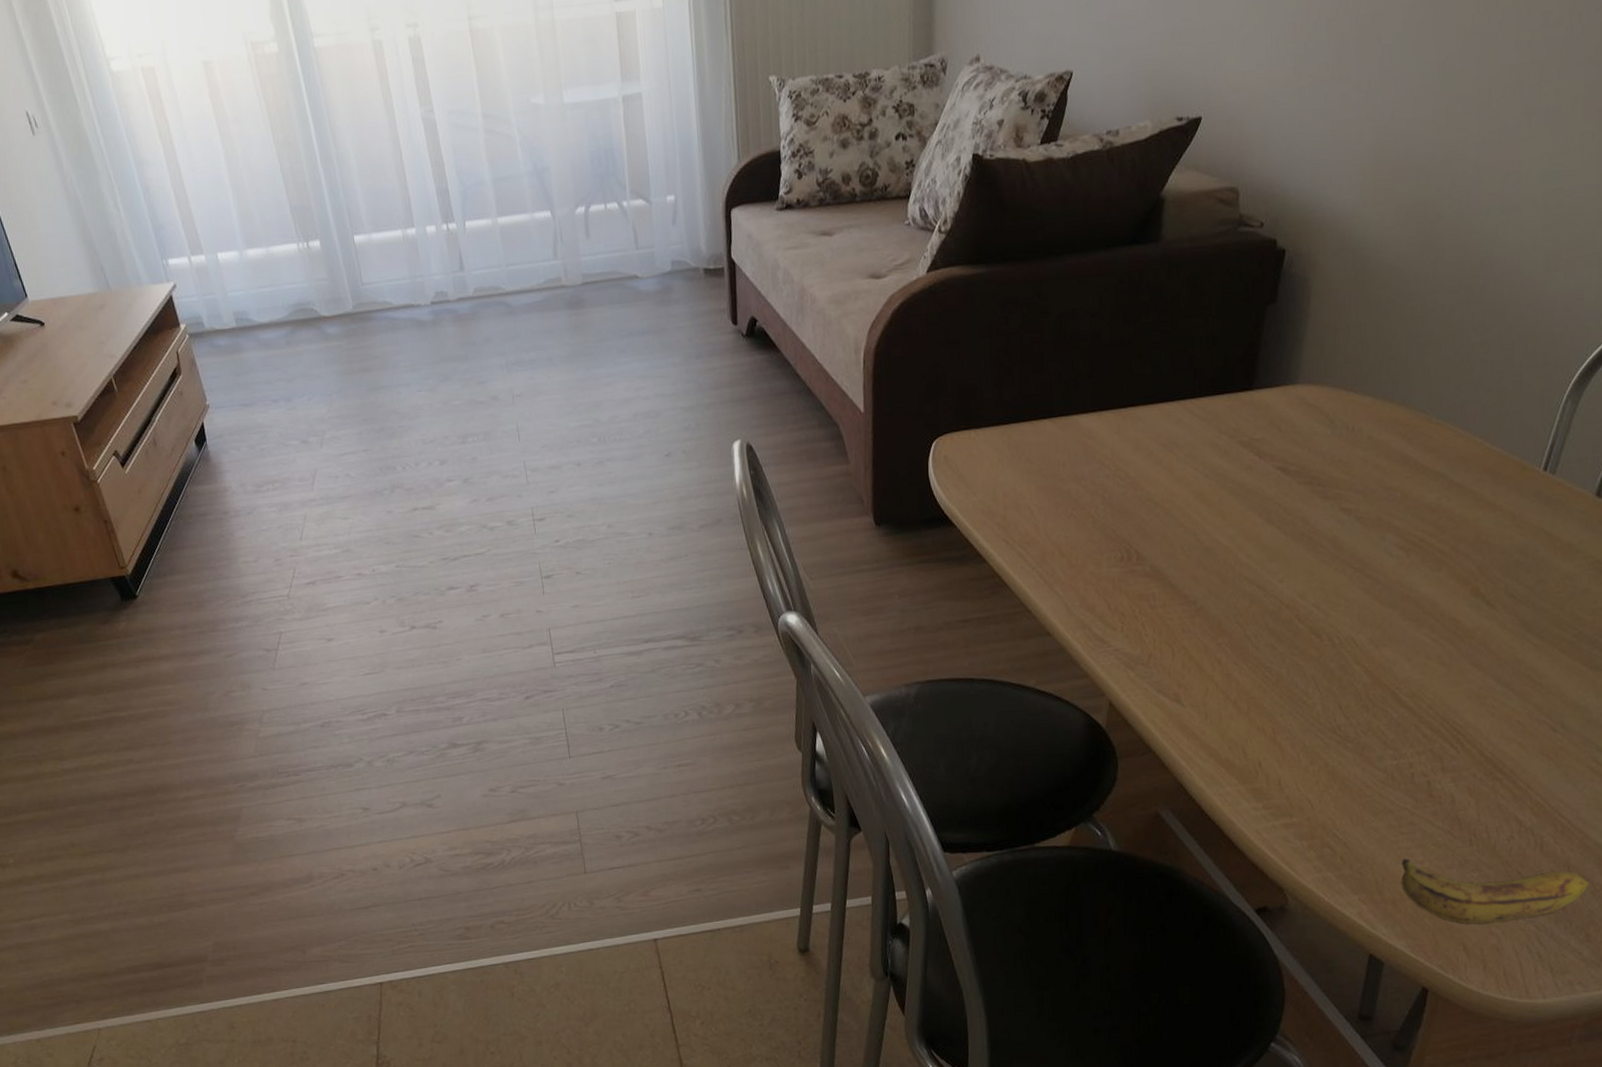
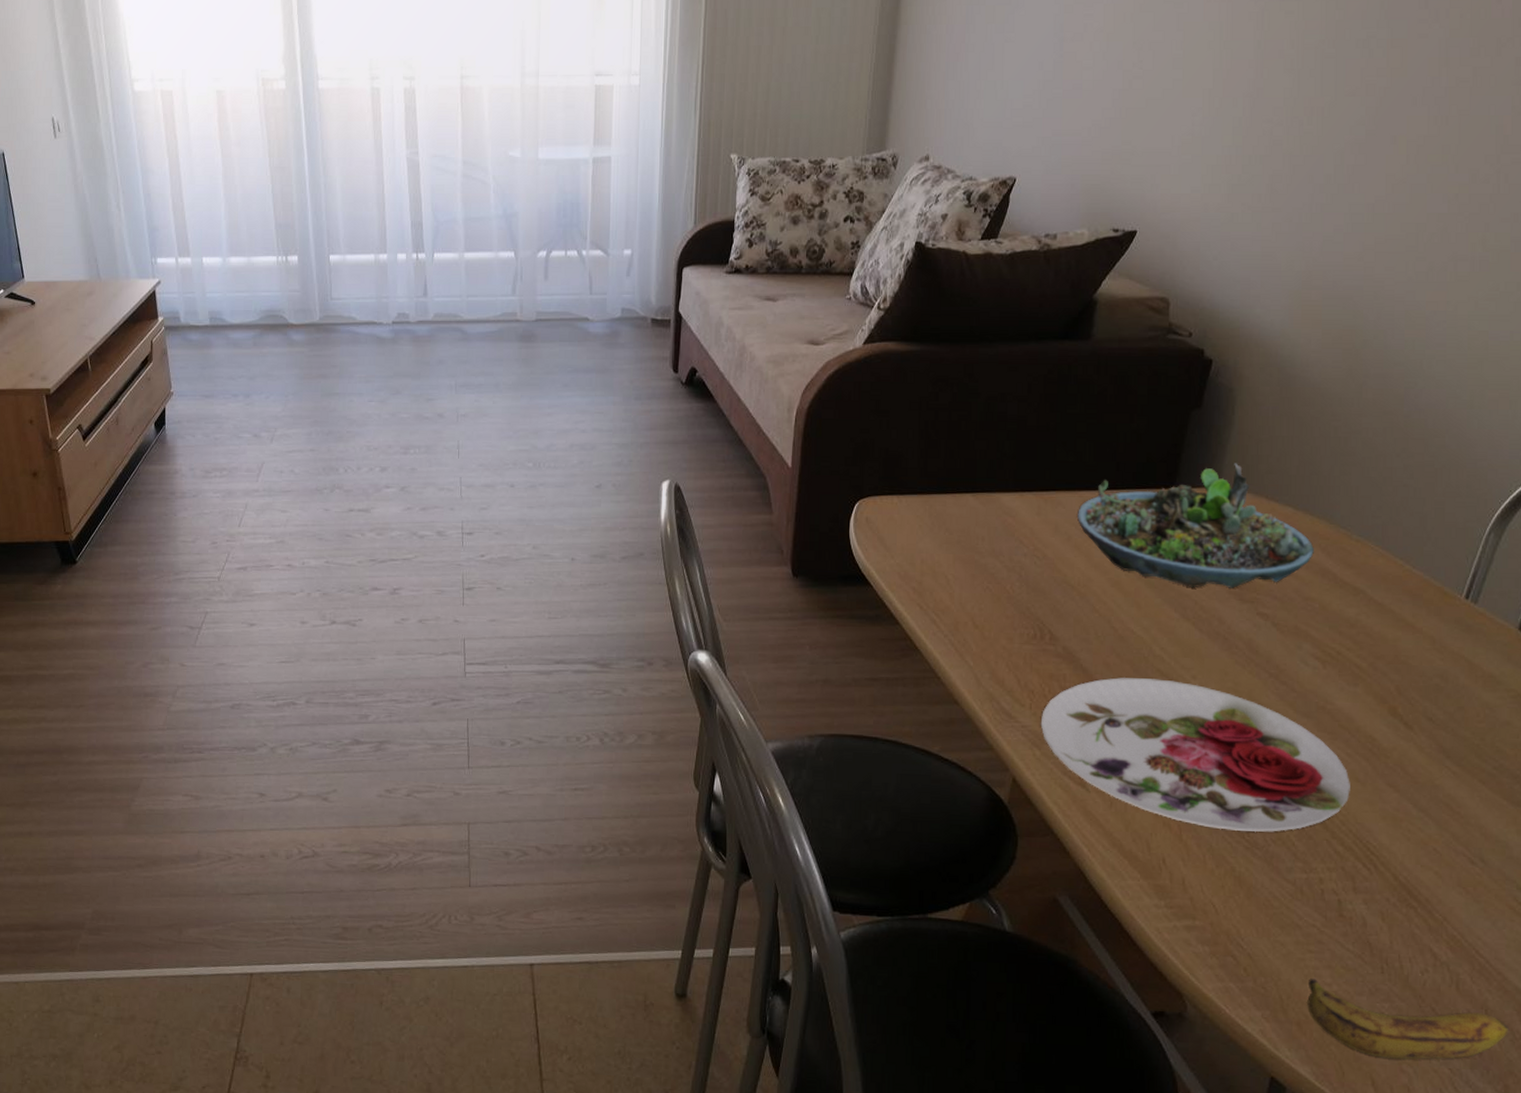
plate: none [1133,586,1436,727] -> present [1040,677,1350,832]
succulent planter: none [1157,356,1394,491] -> present [1077,463,1314,588]

